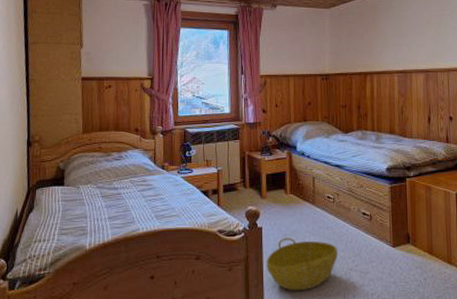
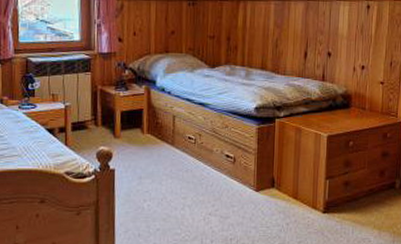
basket: present [266,238,338,291] -> none [118,181,198,236]

